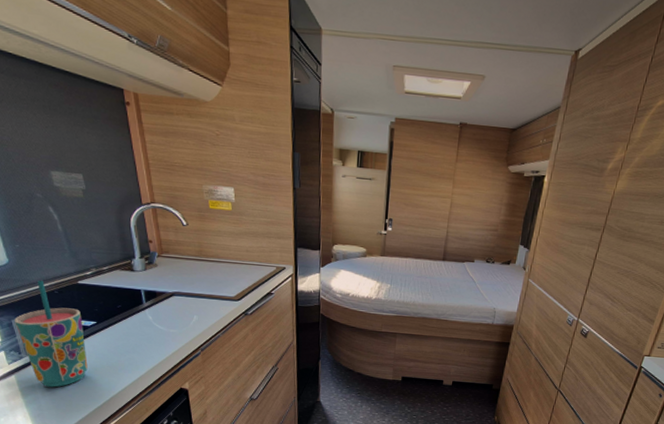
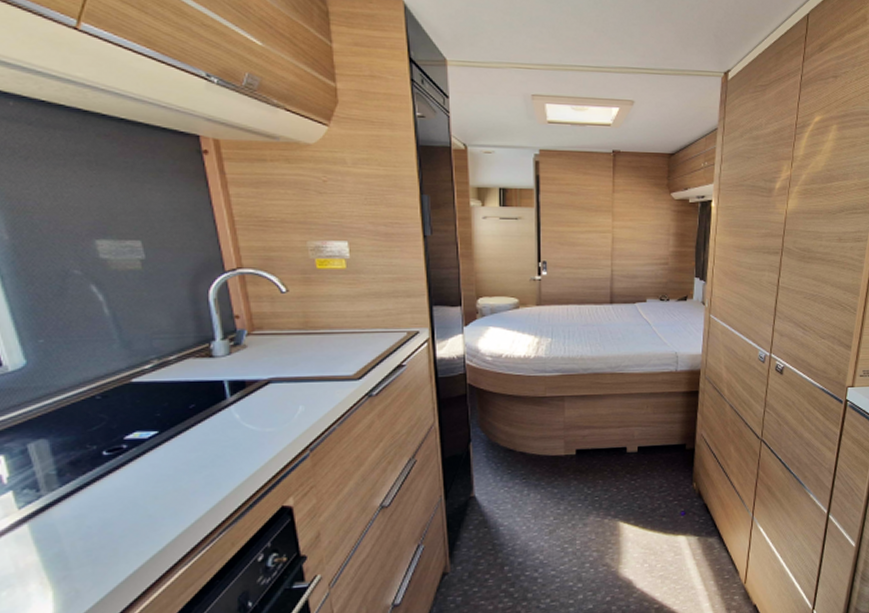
cup: present [14,280,88,388] -> none [32,383,144,534]

